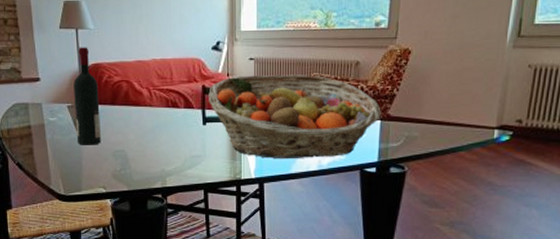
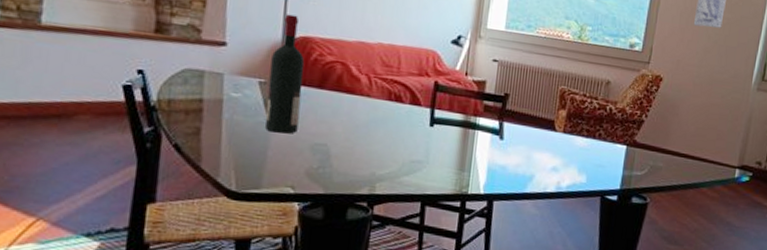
fruit basket: present [208,75,381,158] -> none [440,77,628,179]

